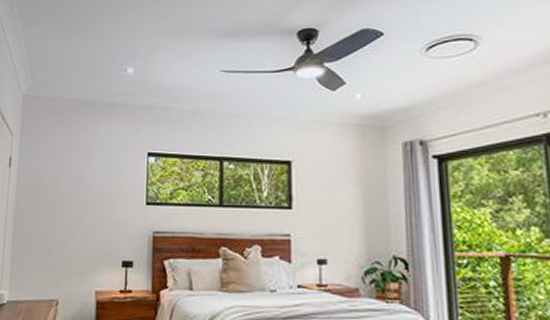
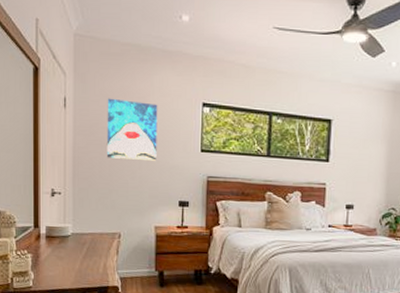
wall art: none [47,154,102,218] -> present [106,98,158,162]

